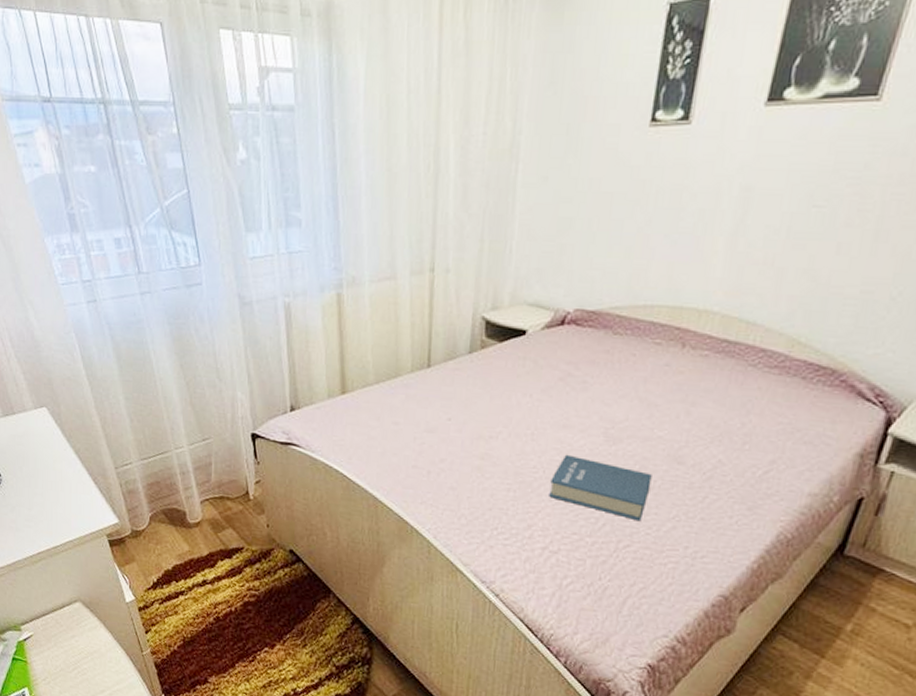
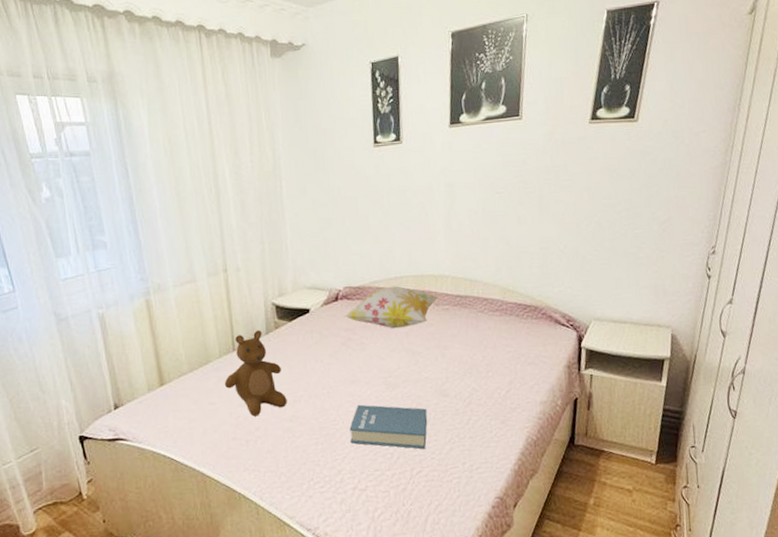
teddy bear: none [412,346,482,447] -> present [224,330,287,417]
decorative pillow: none [568,316,698,371] -> present [344,286,439,329]

